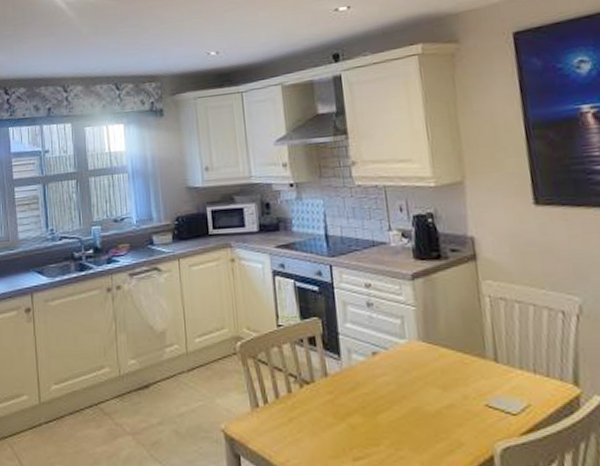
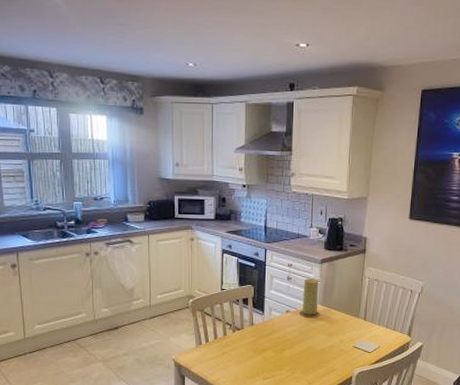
candle: none [391,302,425,362] -> present [299,278,320,318]

